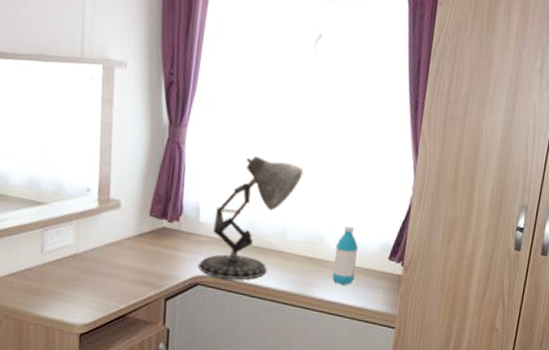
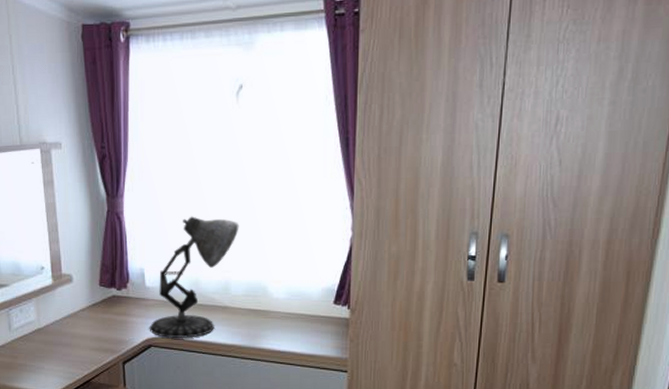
water bottle: present [332,225,359,285] -> none [278,274,302,333]

